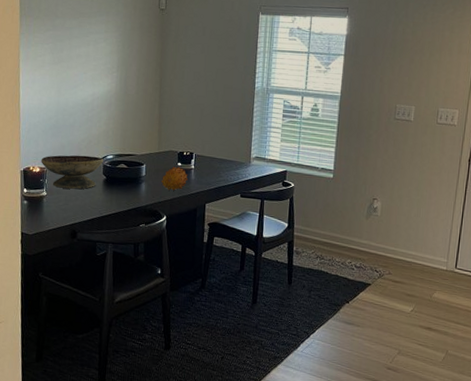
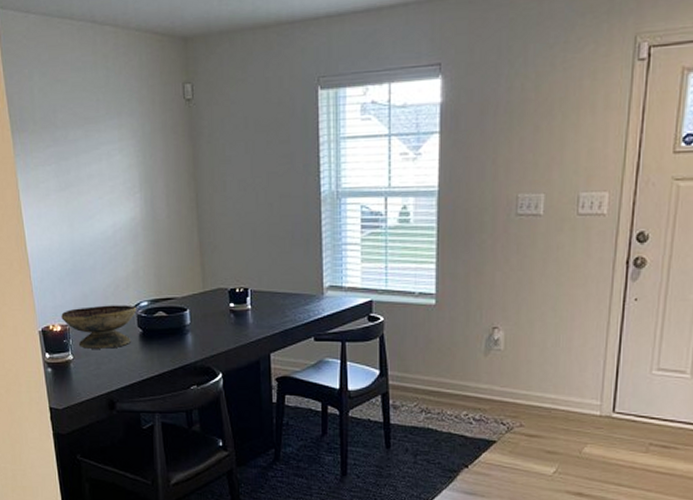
fruit: present [160,166,189,191] -> none [210,308,245,340]

